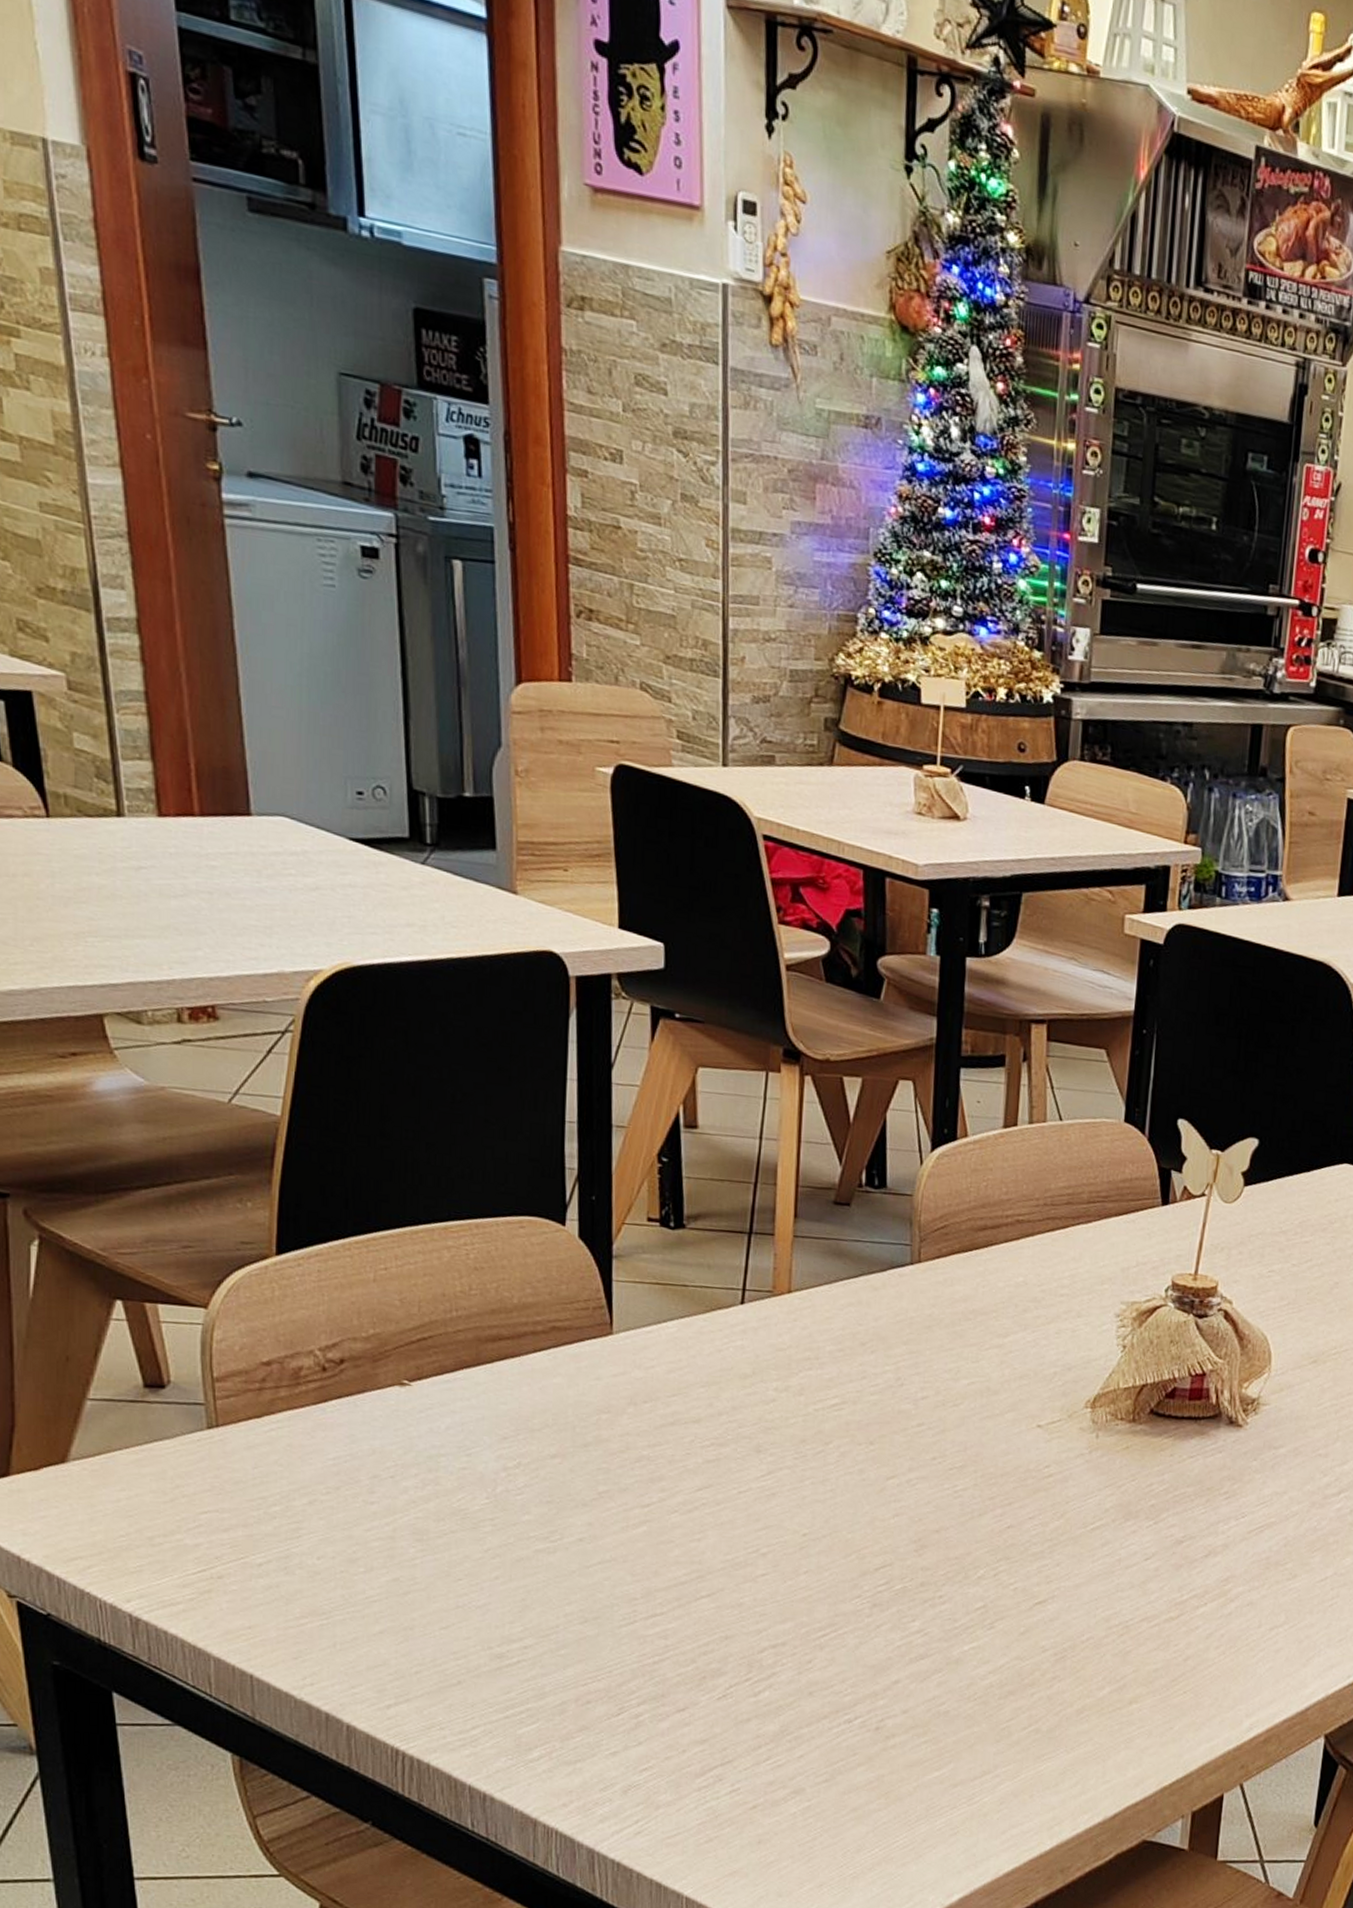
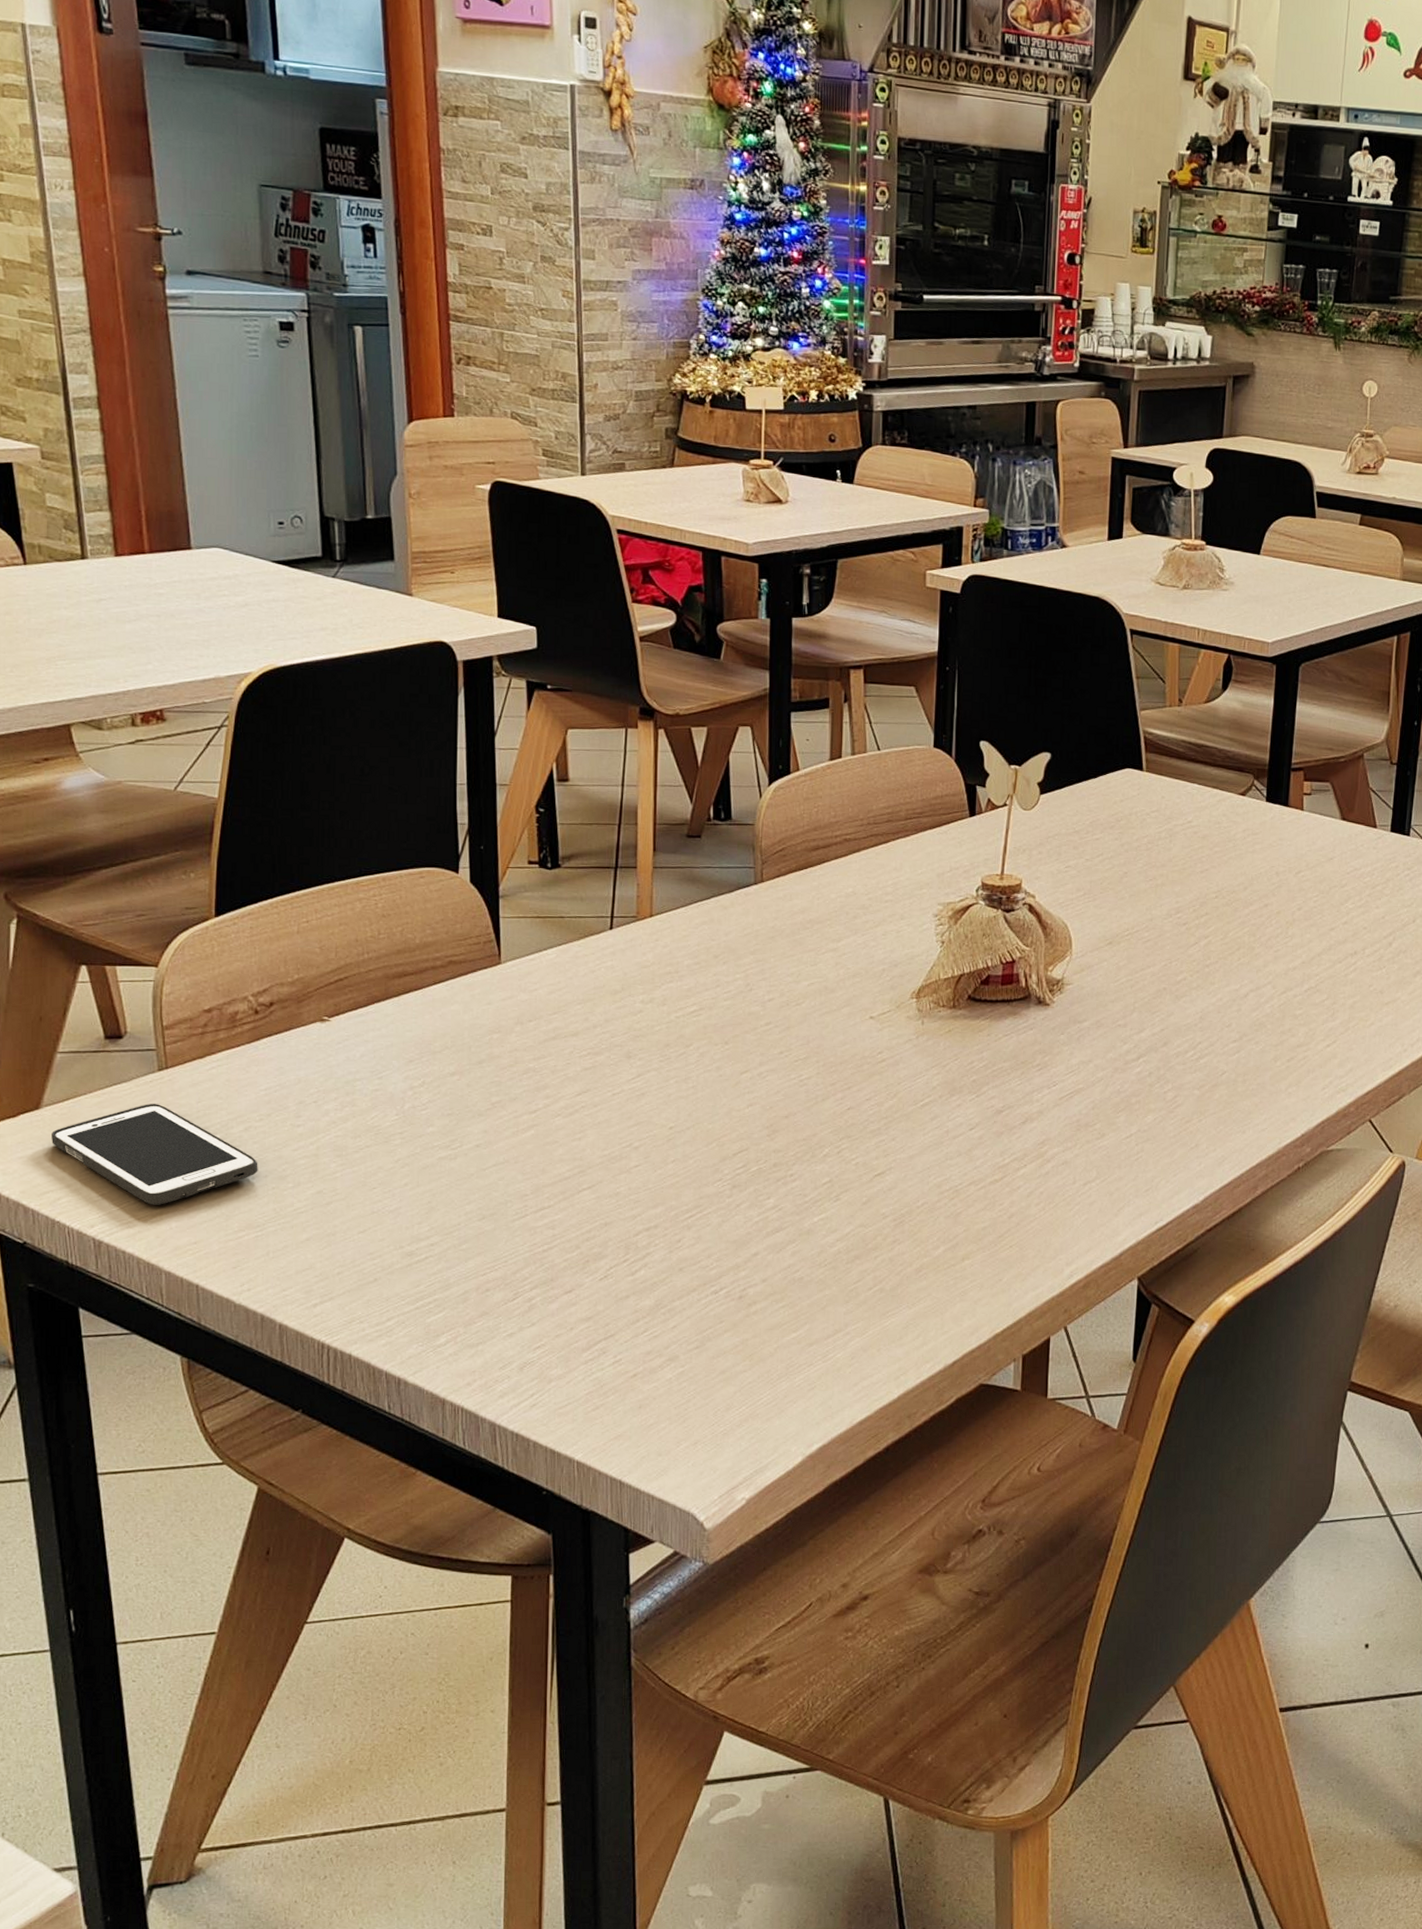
cell phone: none [80,1465,324,1582] -> present [51,1103,258,1205]

